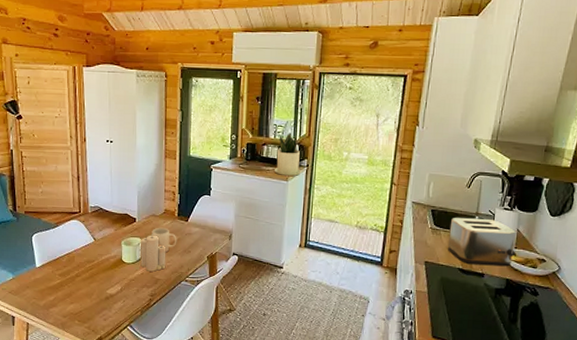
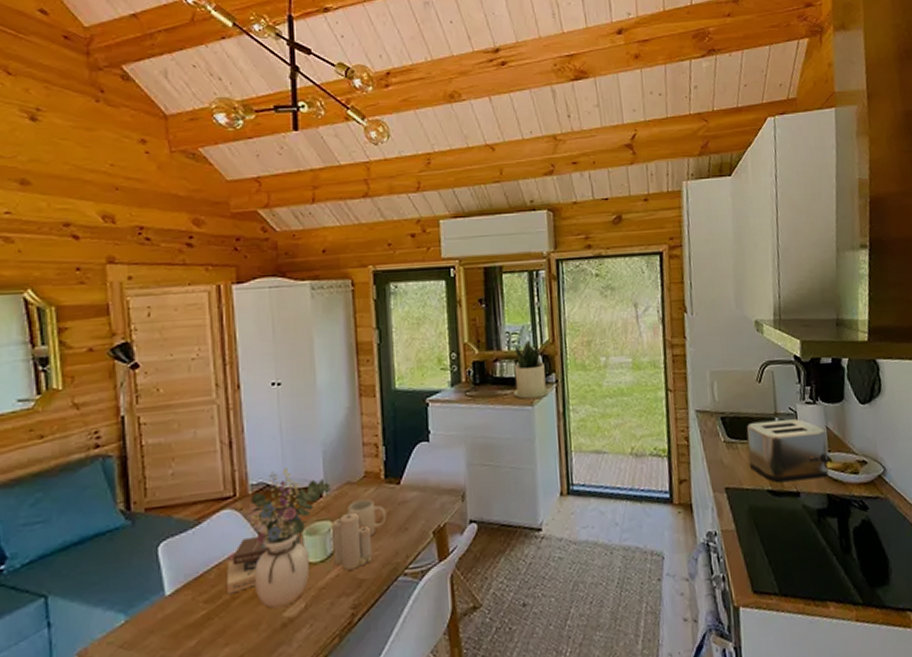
books: none [73,240,121,273] -> present [227,534,302,594]
bouquet: none [89,199,142,287] -> present [250,468,331,609]

